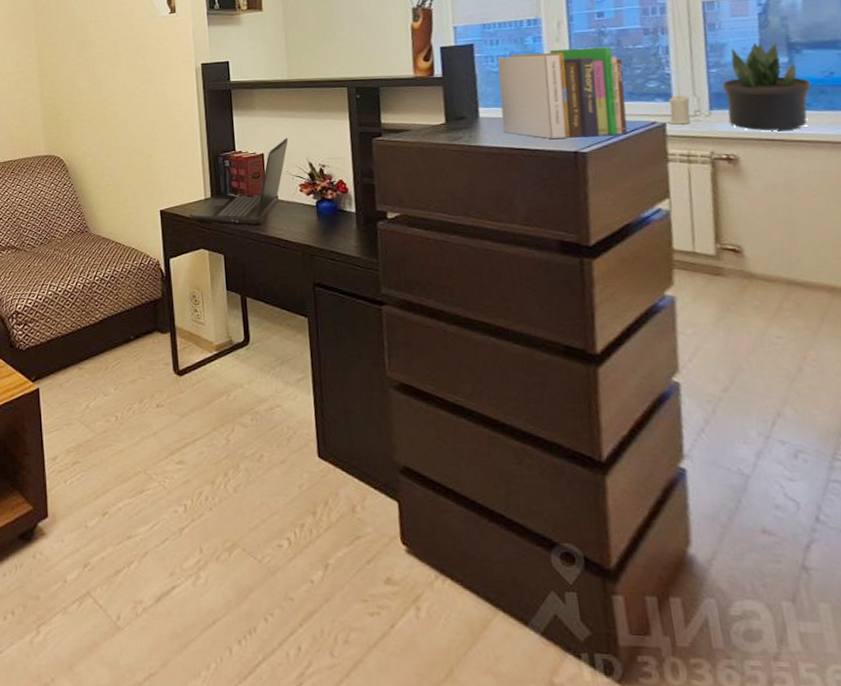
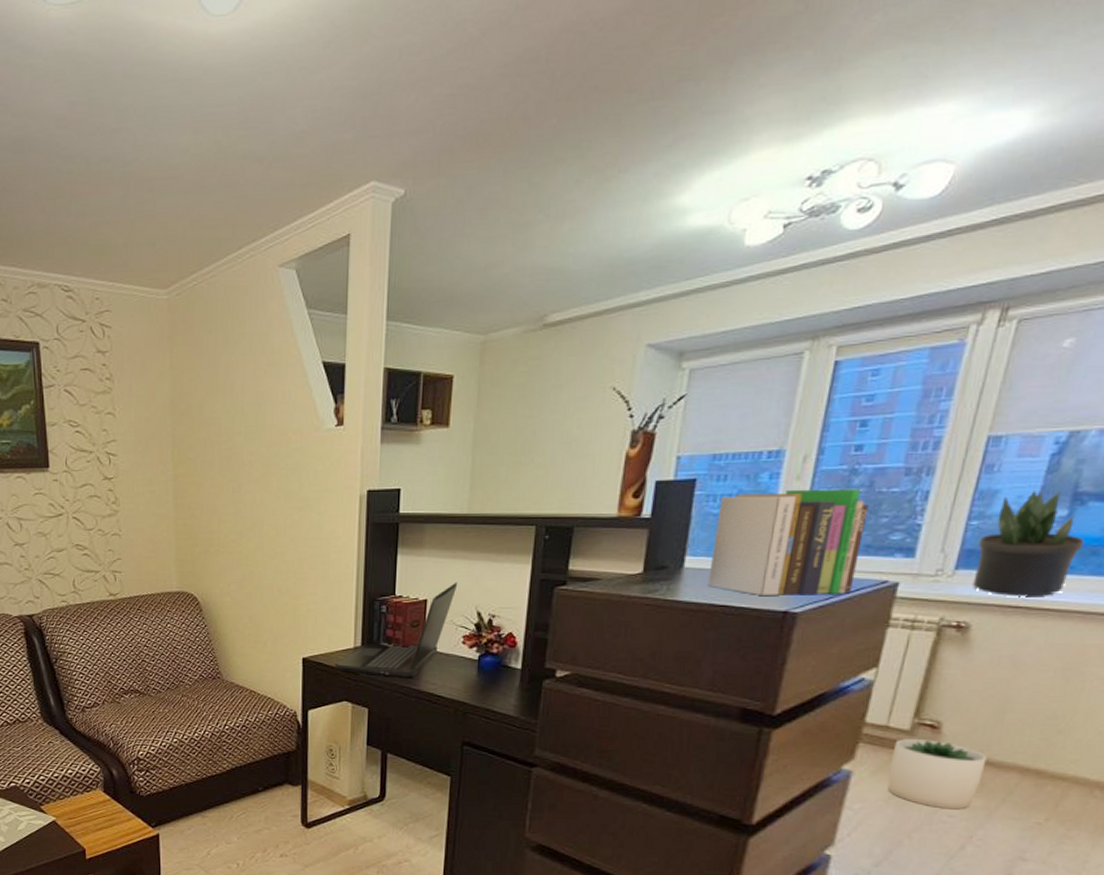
candle: present [667,95,691,125] -> none [900,550,936,585]
planter: none [706,263,795,331] -> present [887,739,987,810]

